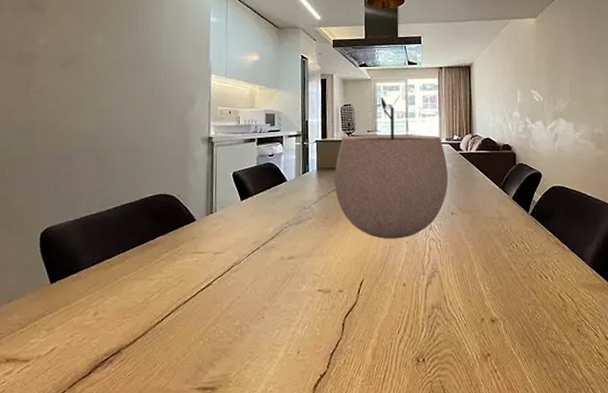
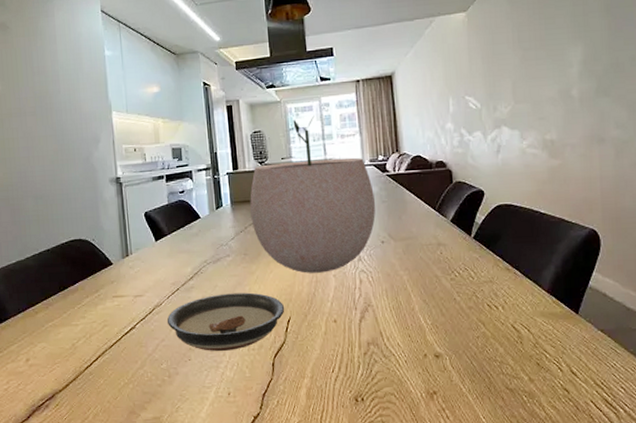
saucer: none [244,254,359,310] -> present [166,292,285,351]

